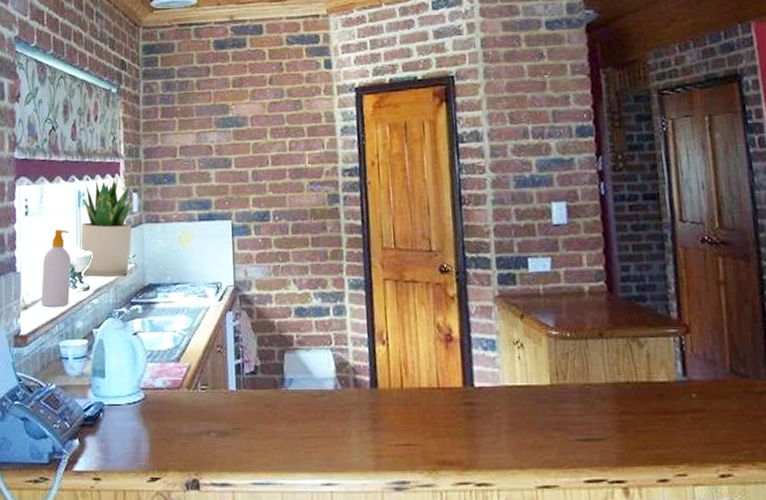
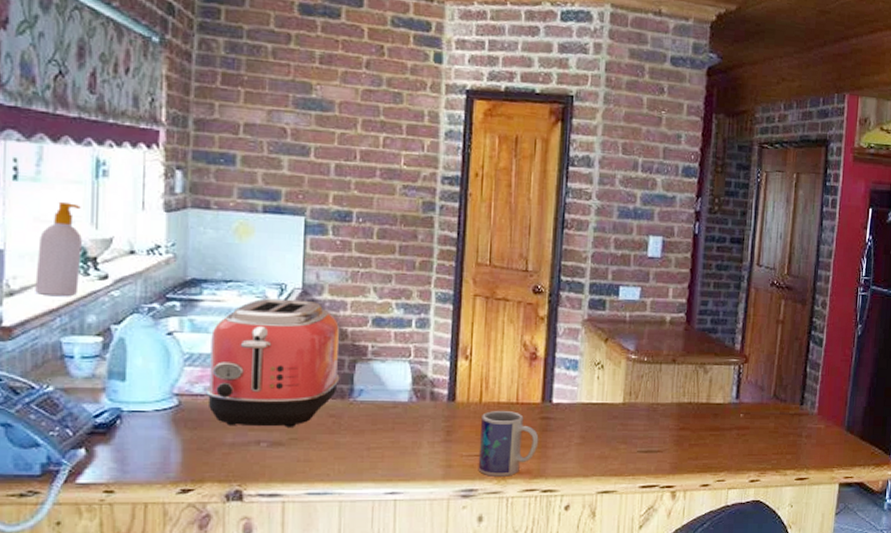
planter: present [81,175,134,277] -> none [98,145,179,267]
toaster: none [165,296,272,417] -> present [206,298,340,427]
mug: none [405,396,466,468] -> present [478,410,539,476]

